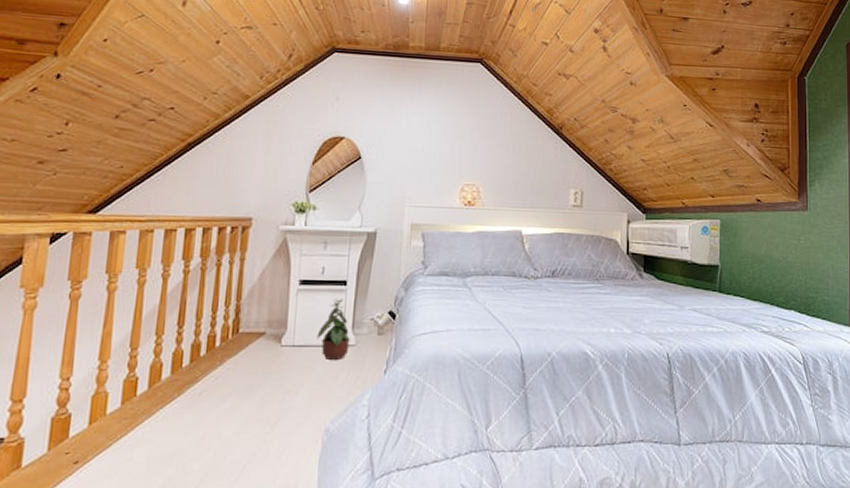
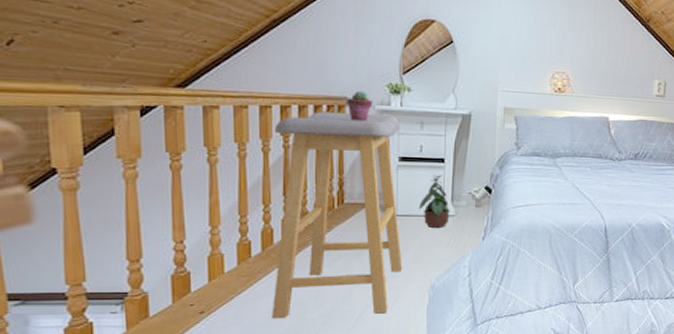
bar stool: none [149,233,303,471] -> present [272,112,403,319]
potted succulent: none [251,210,277,243] -> present [346,90,373,122]

